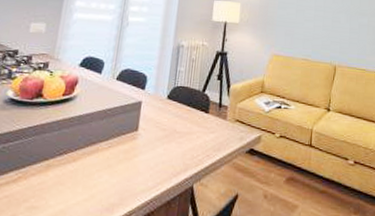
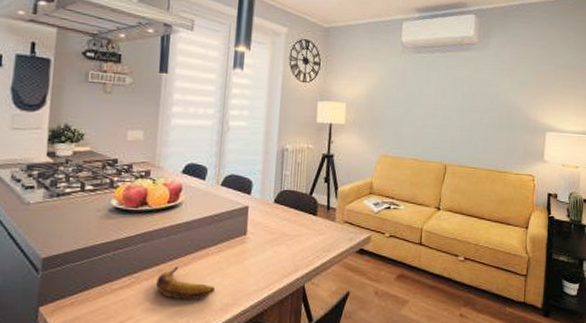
banana: none [43,162,103,199] -> present [156,266,216,300]

